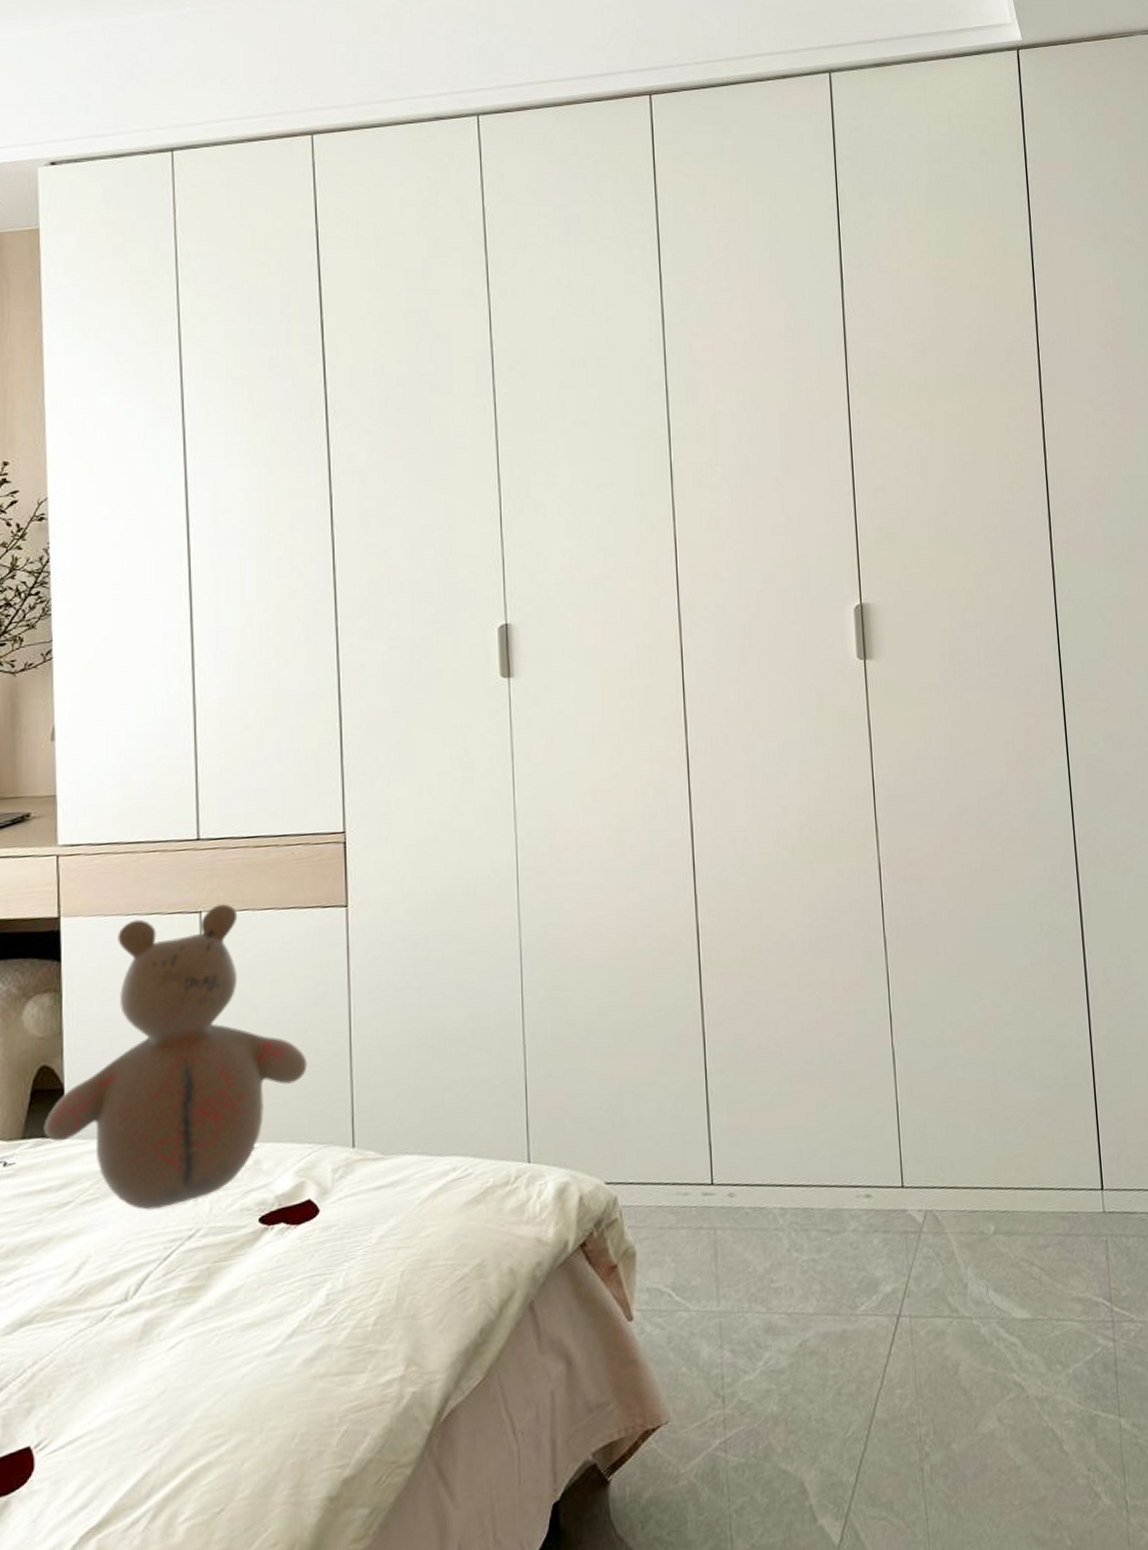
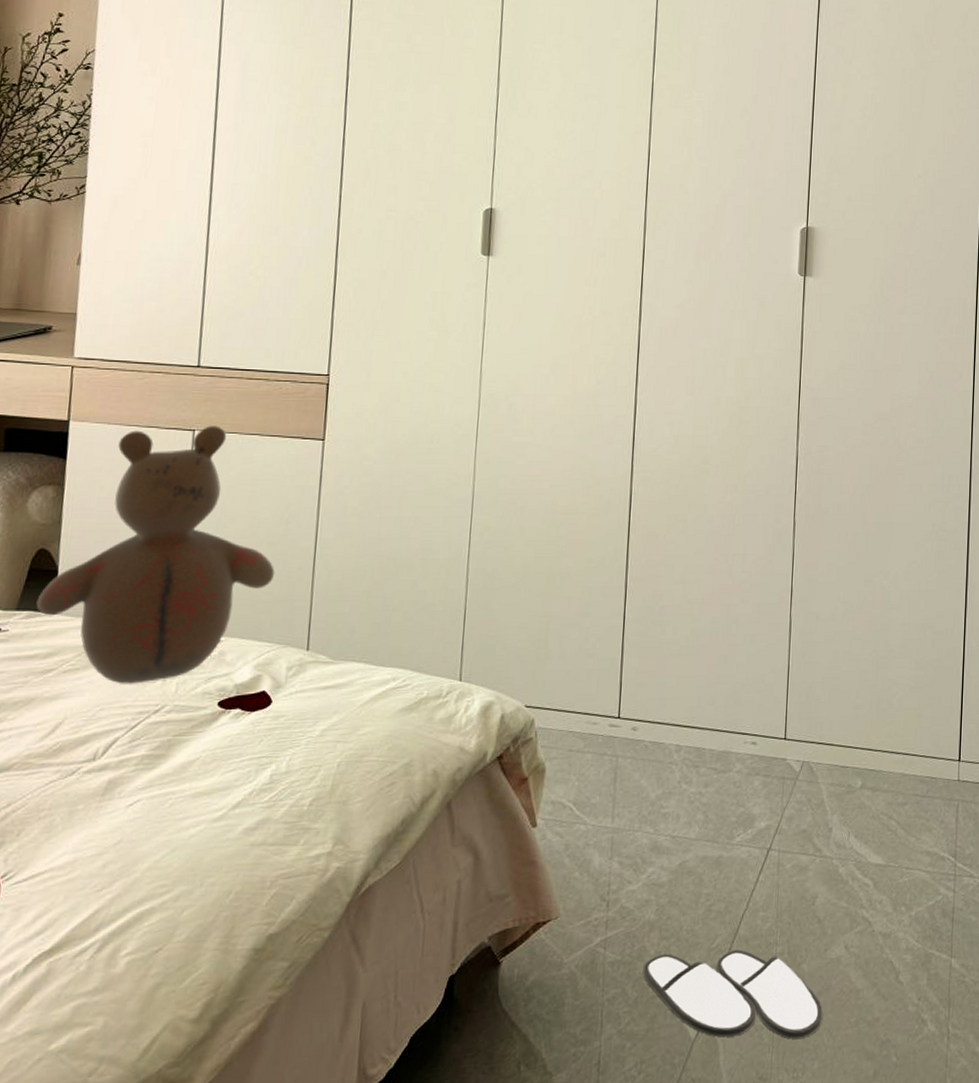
slippers: none [771,1435,982,1540] -> present [642,949,823,1040]

